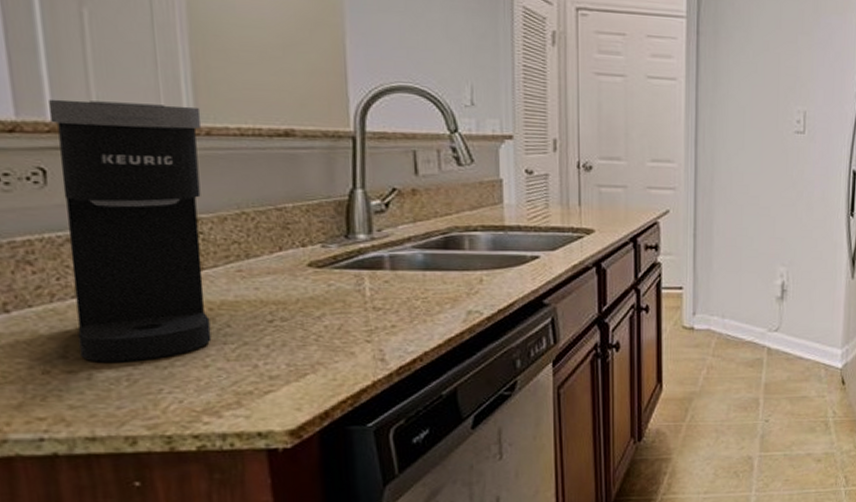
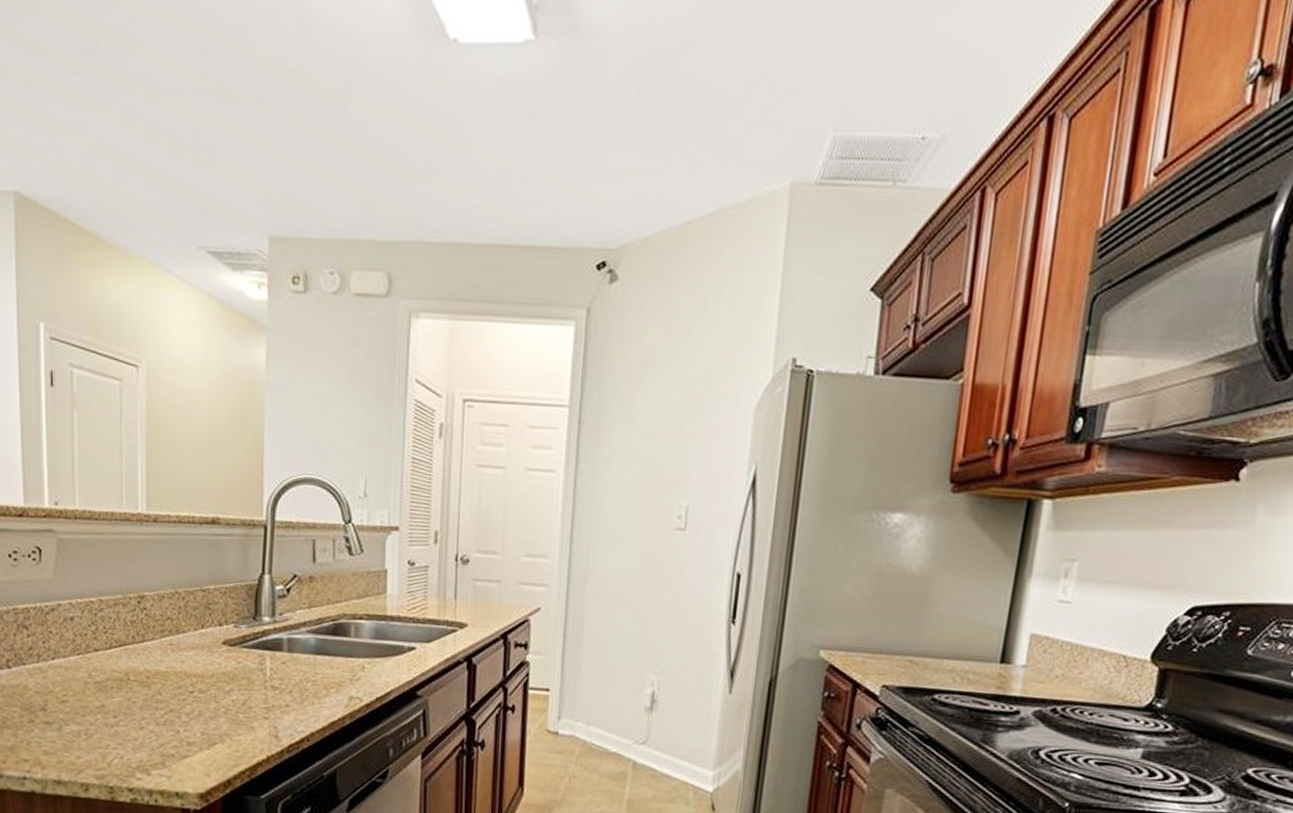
coffee maker: present [48,99,212,362] -> none [46,488,151,719]

